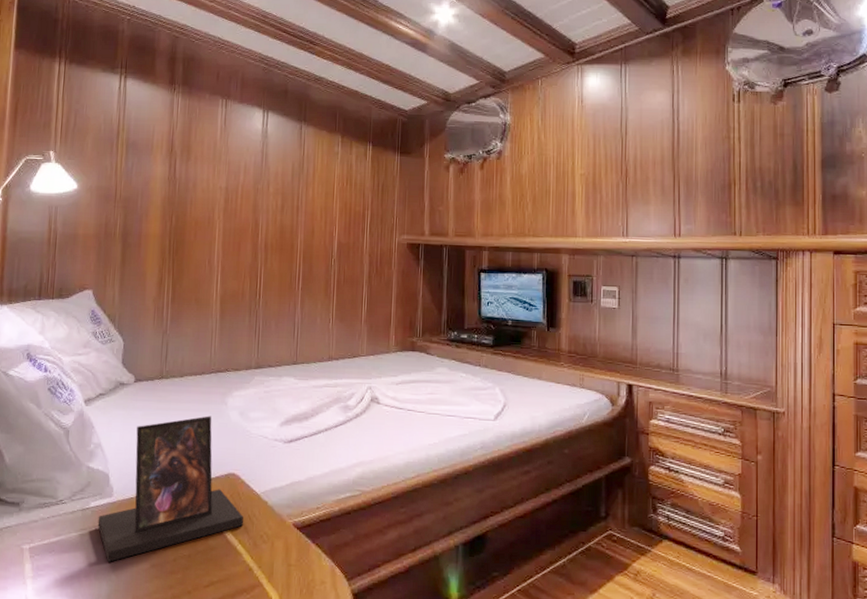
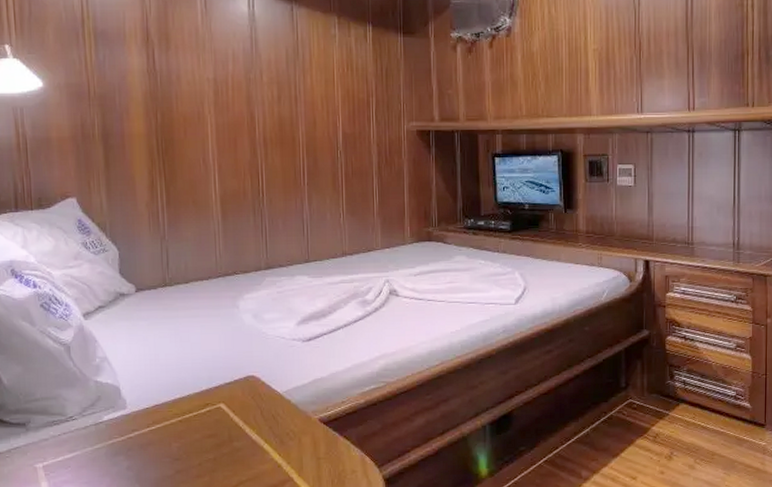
photo frame: present [97,415,244,562] -> none [113,320,269,472]

